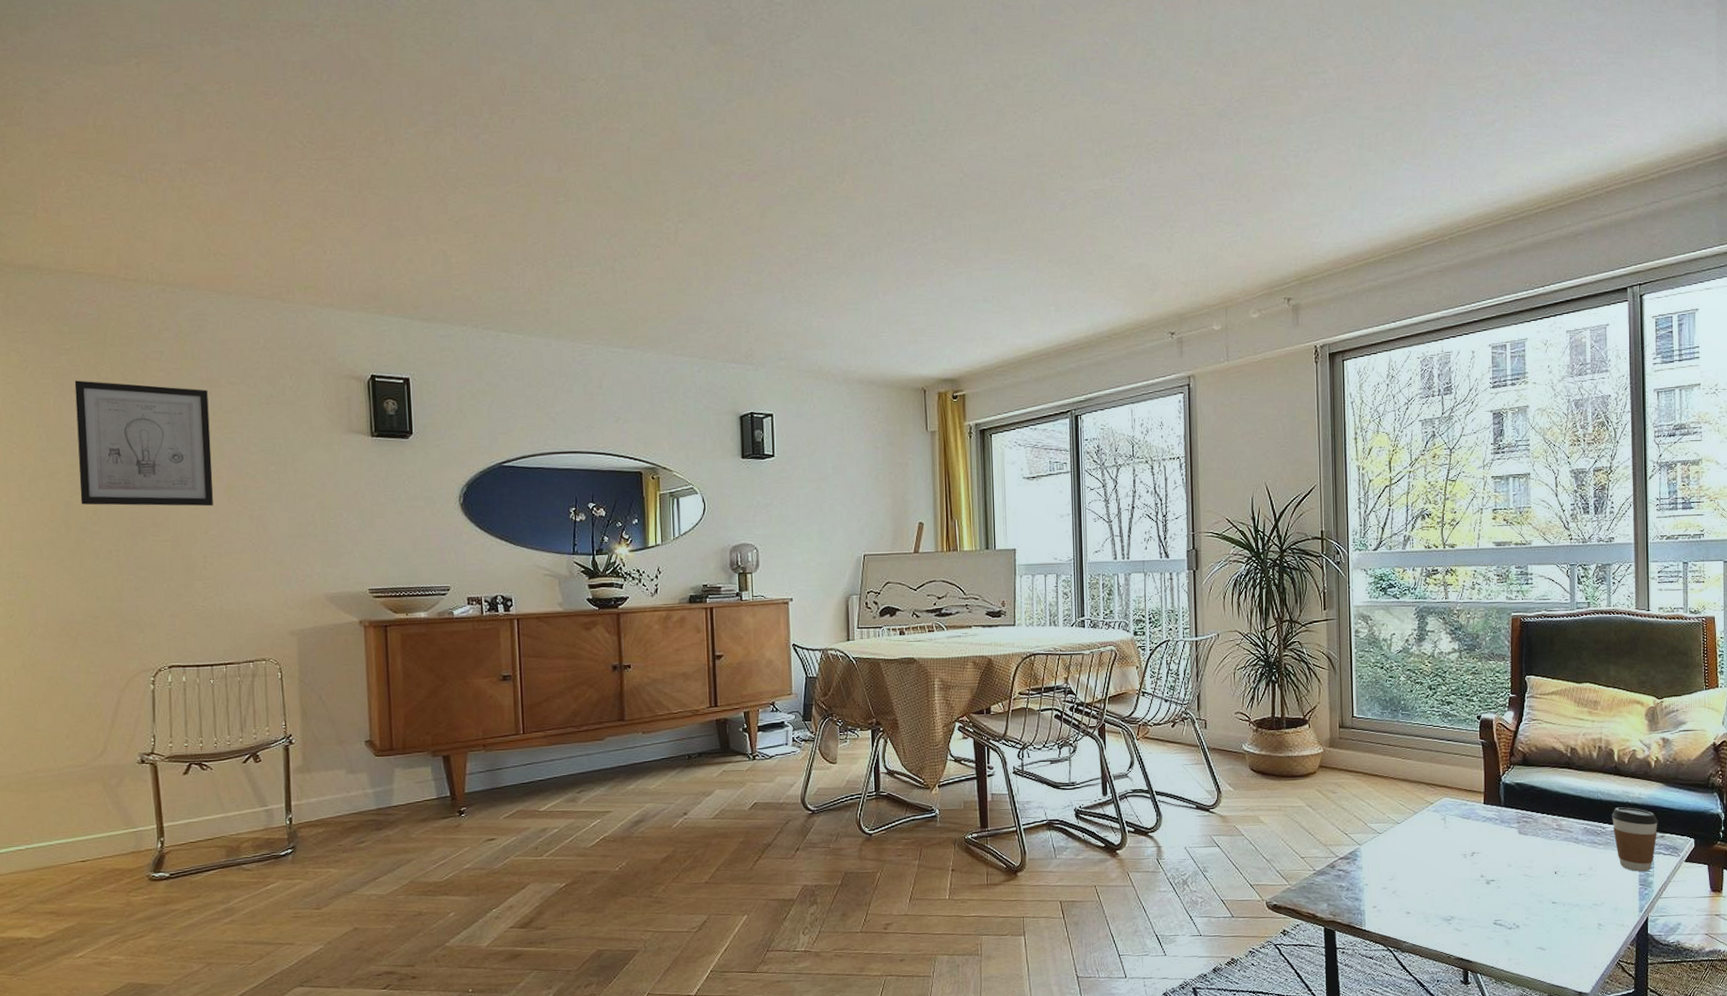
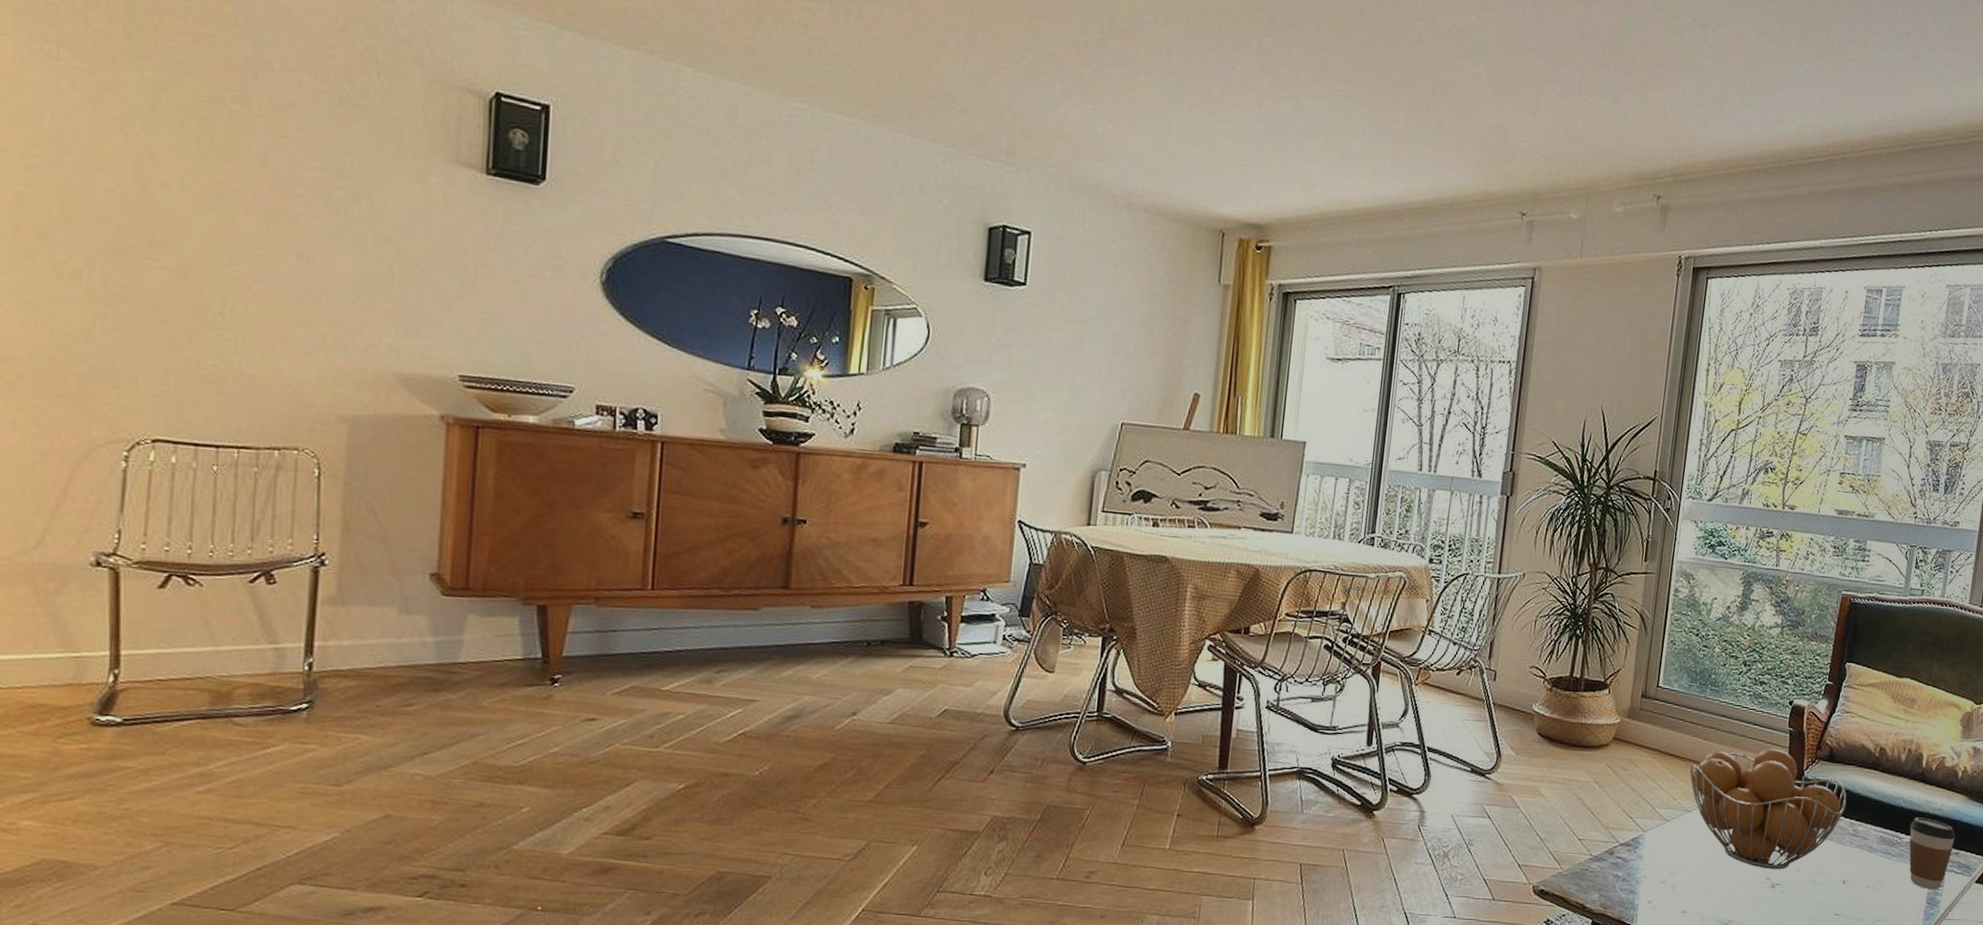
wall art: present [74,380,213,507] -> none [41,25,253,232]
fruit basket: none [1394,760,1546,867] -> present [1689,748,1847,869]

